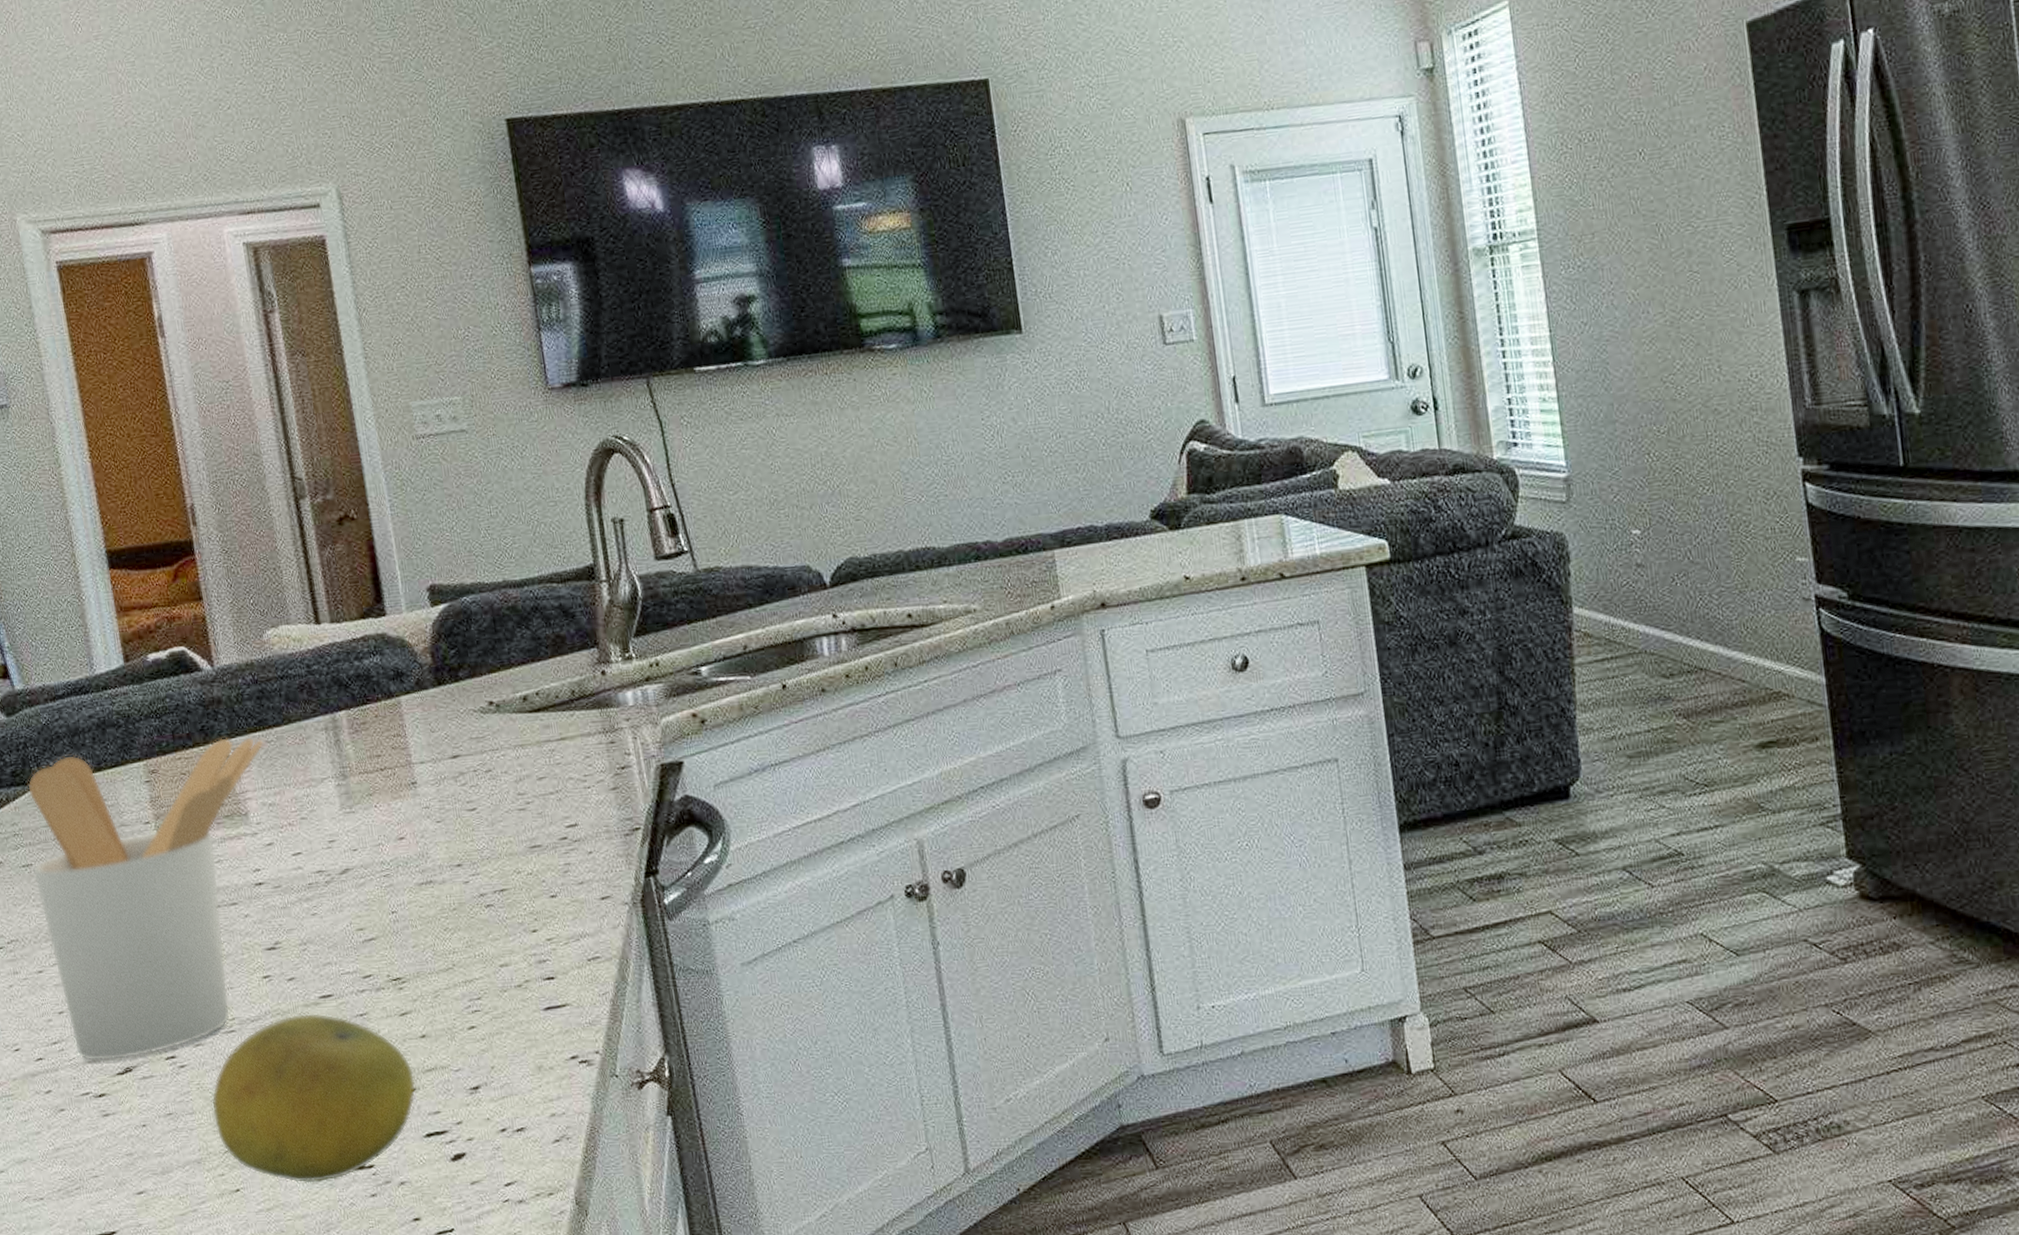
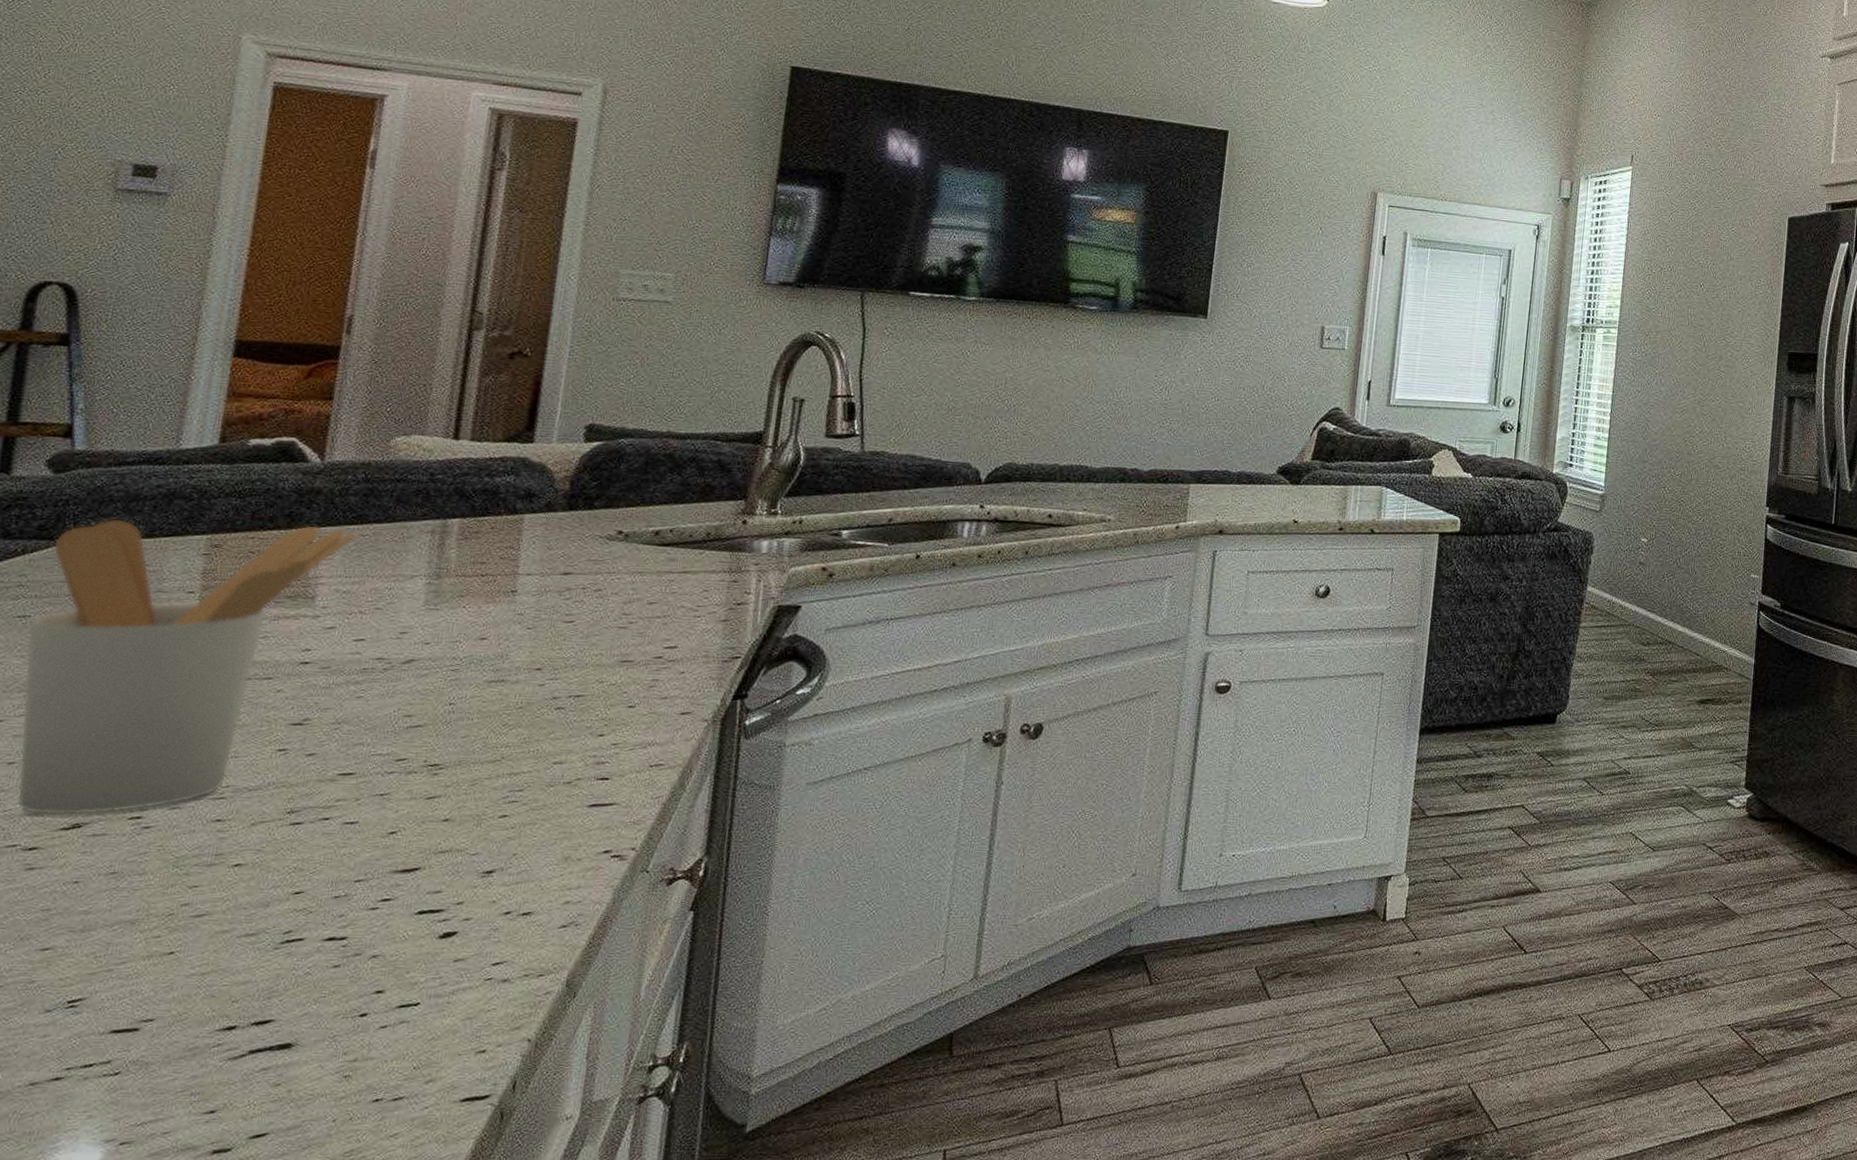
fruit: present [211,1012,416,1184] -> none [166,787,424,951]

